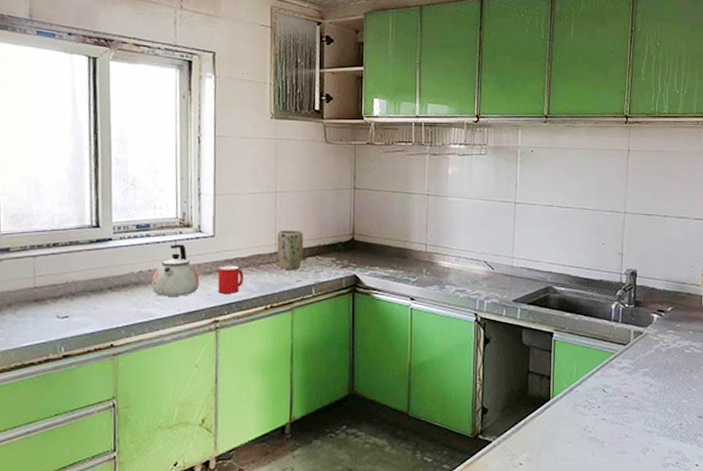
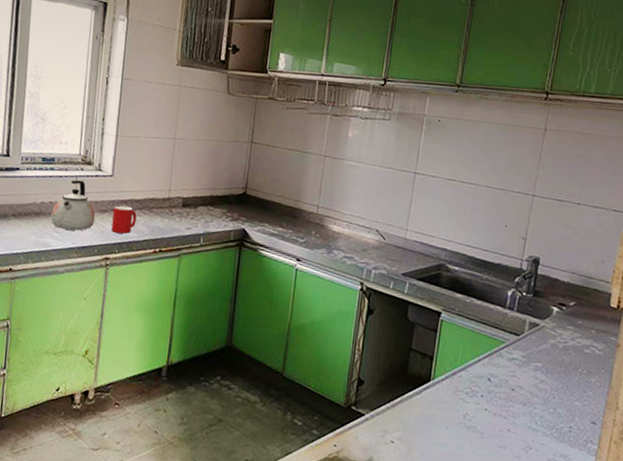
plant pot: present [277,230,304,270] -> none [170,176,197,217]

